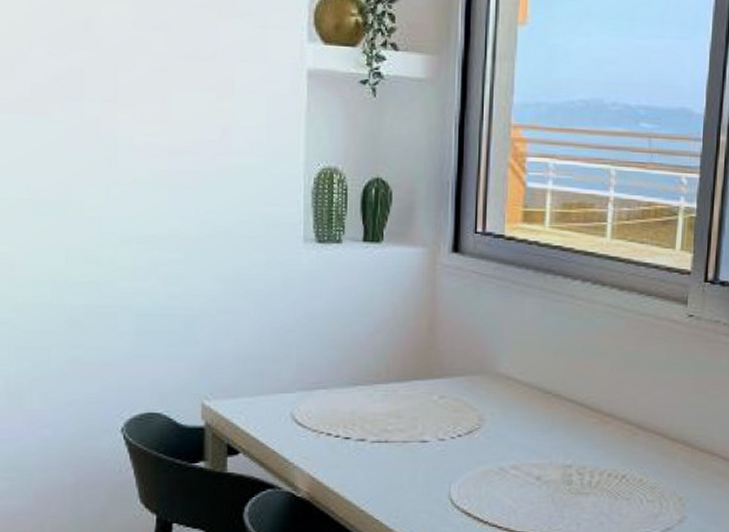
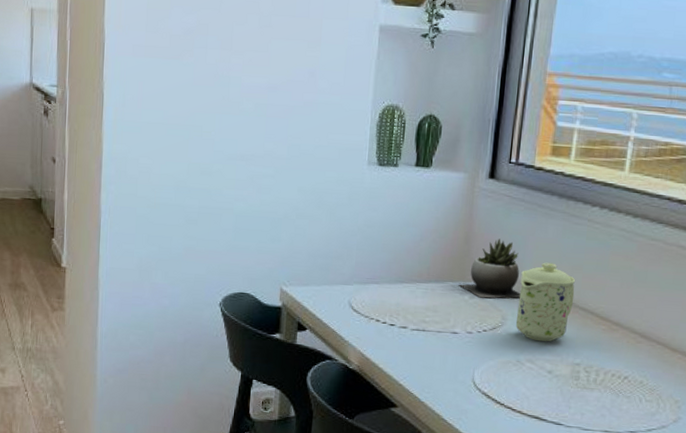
succulent plant: none [425,324,498,397] -> present [458,238,521,298]
mug: none [495,349,561,443] -> present [515,262,576,342]

